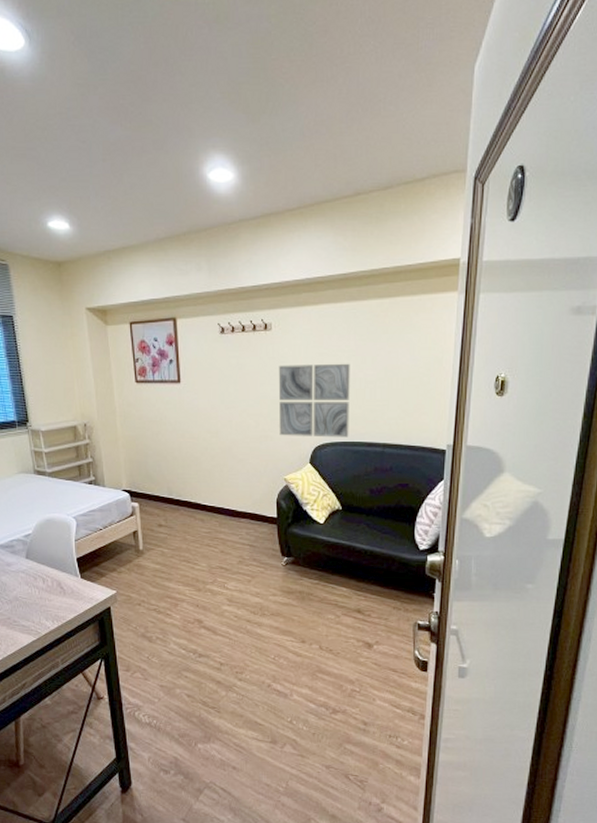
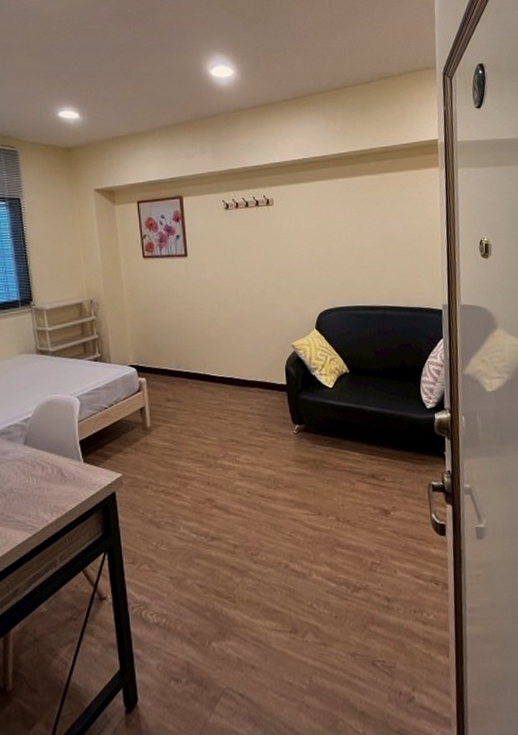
wall art: present [278,363,350,438] -> none [281,233,352,304]

